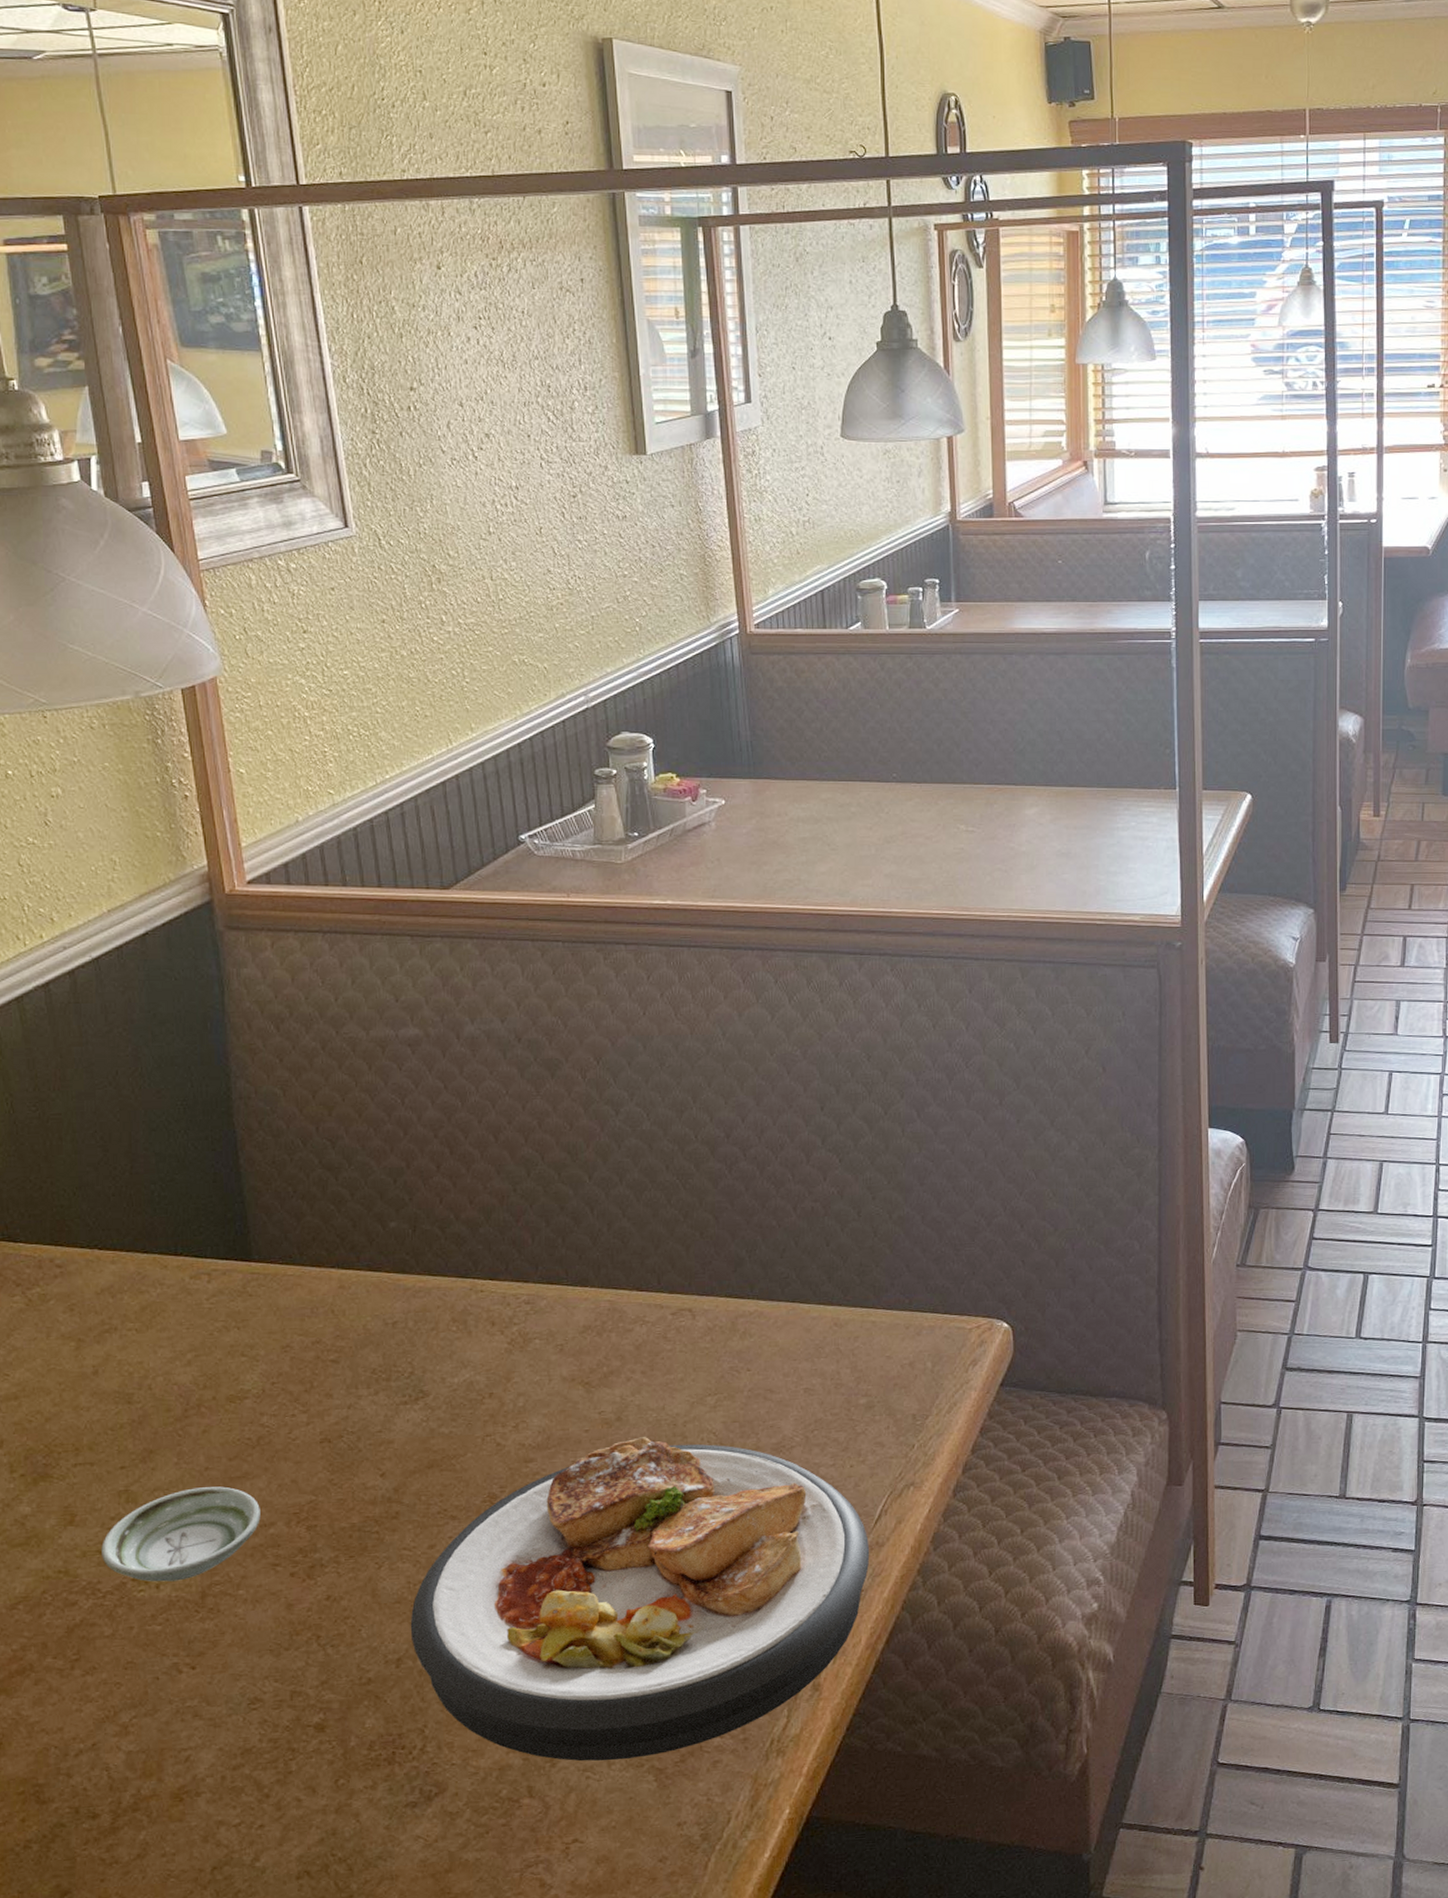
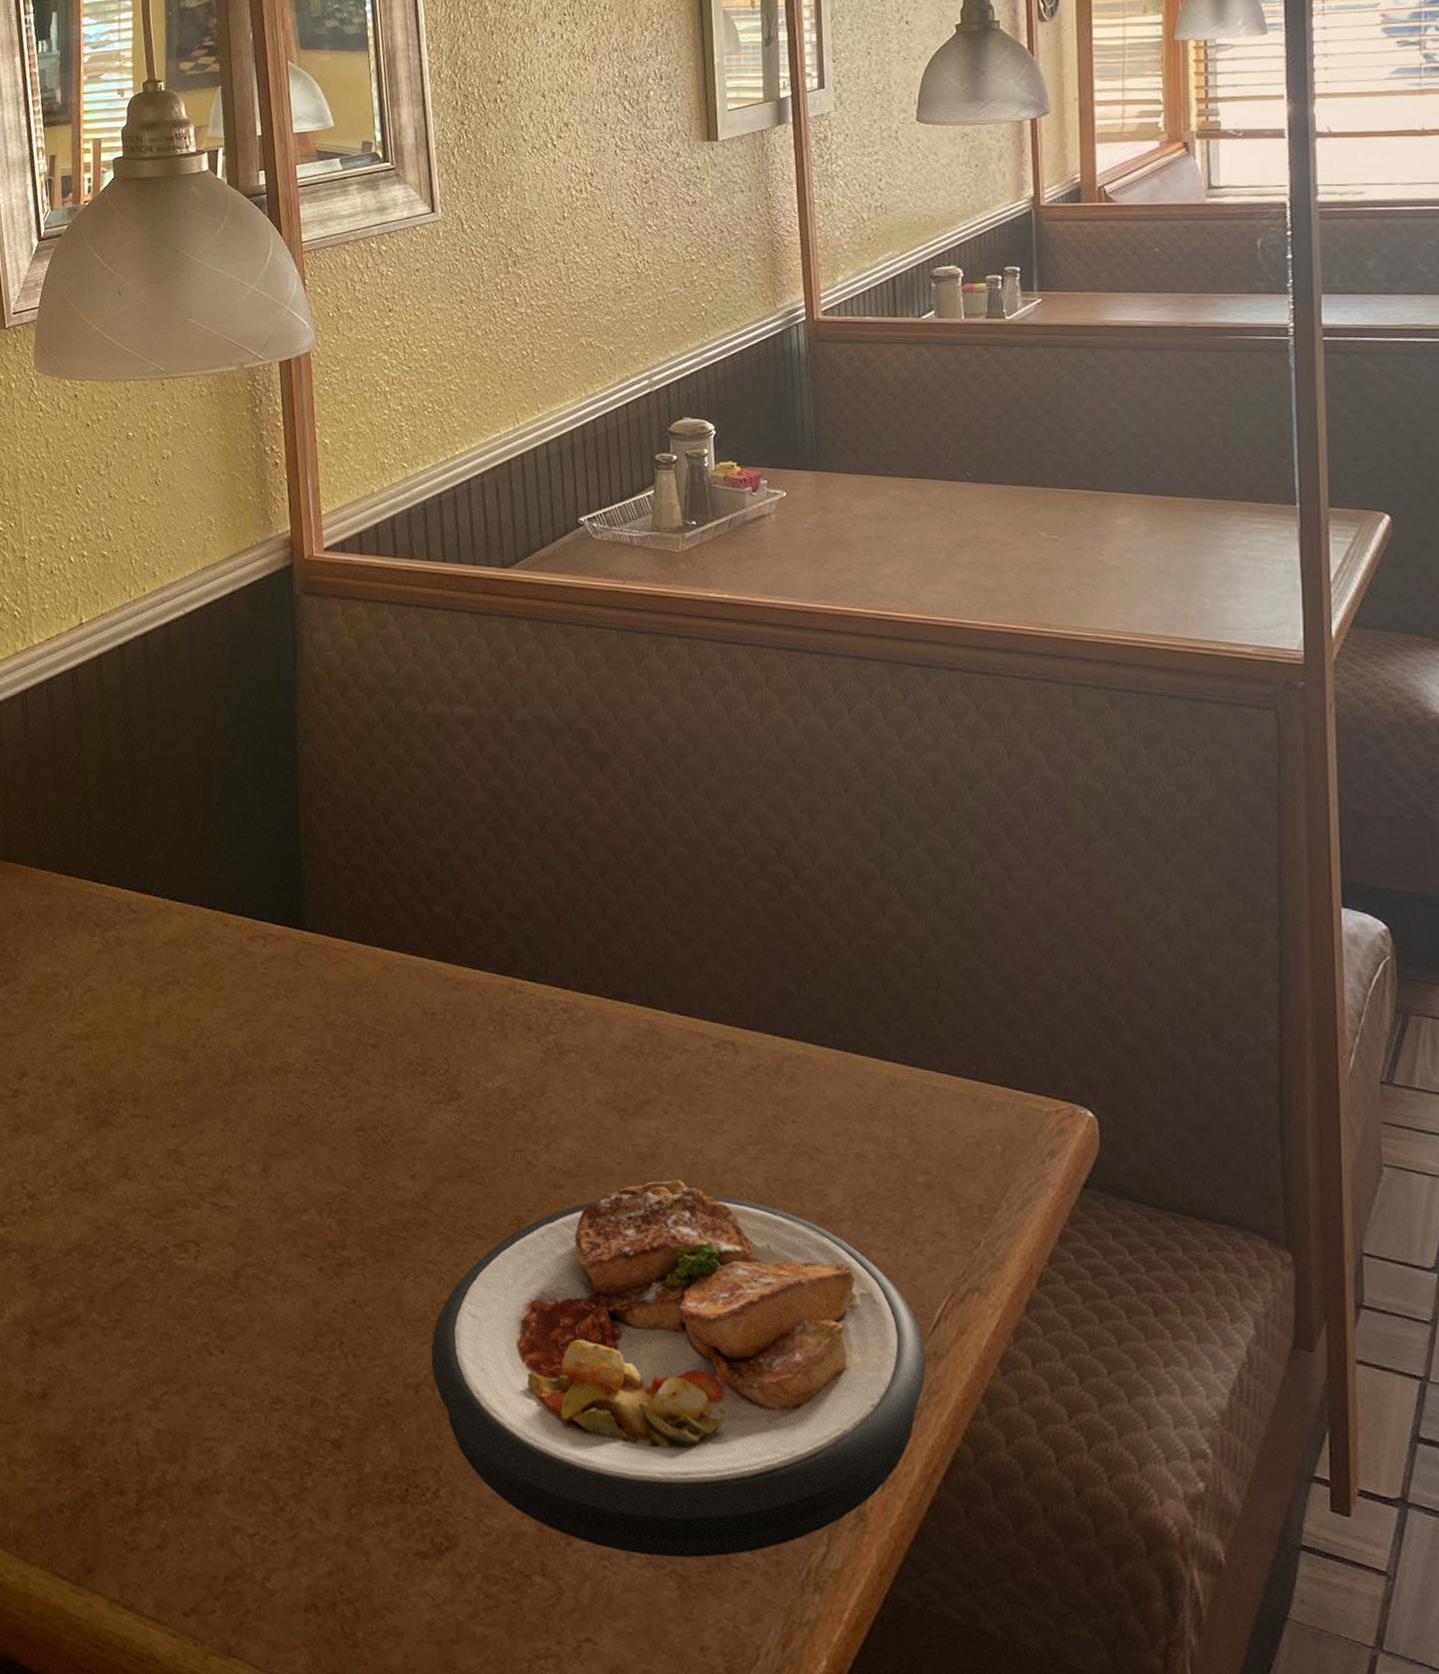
saucer: present [101,1486,261,1582] -> none [149,1158,295,1256]

